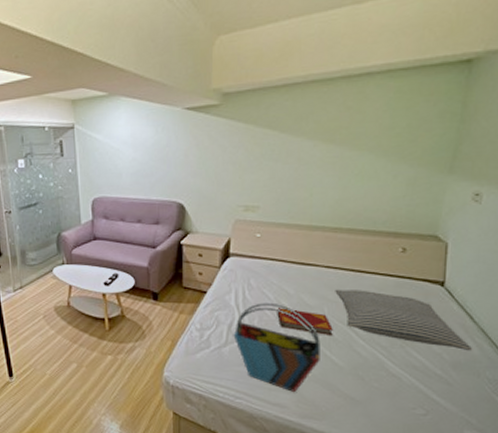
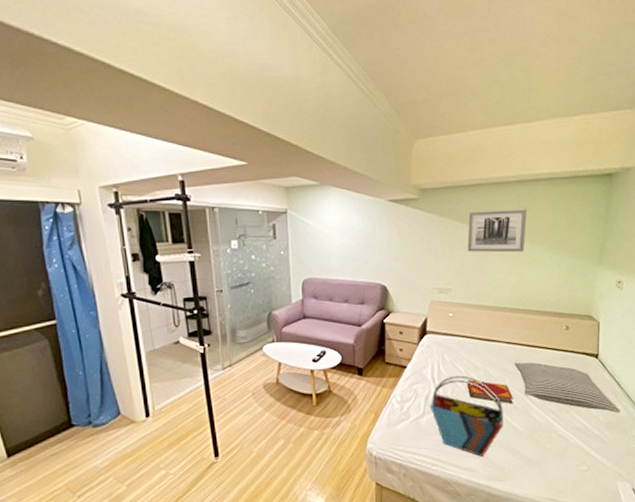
wall art: none [279,109,354,164] -> present [467,208,527,253]

